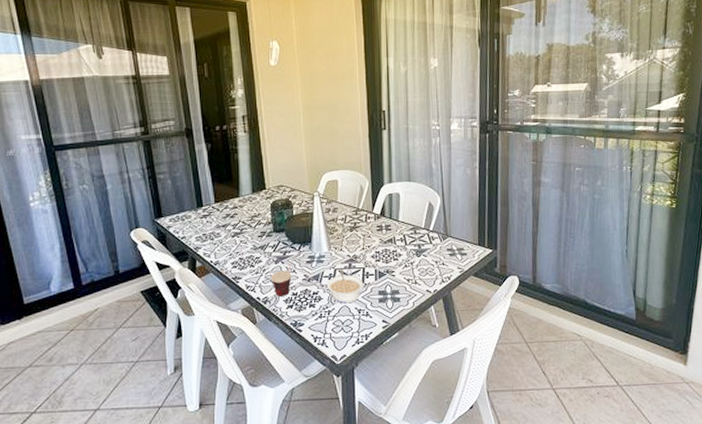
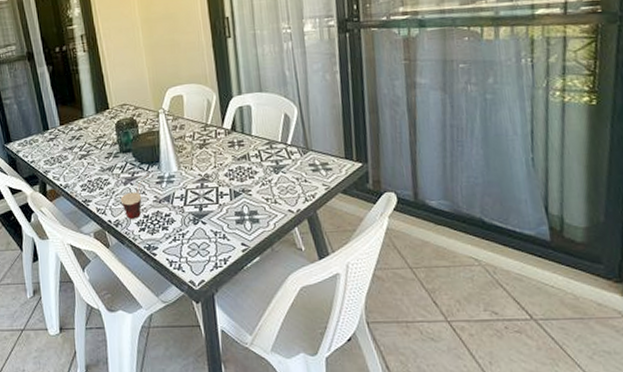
legume: present [326,269,364,304] -> none [178,189,219,226]

